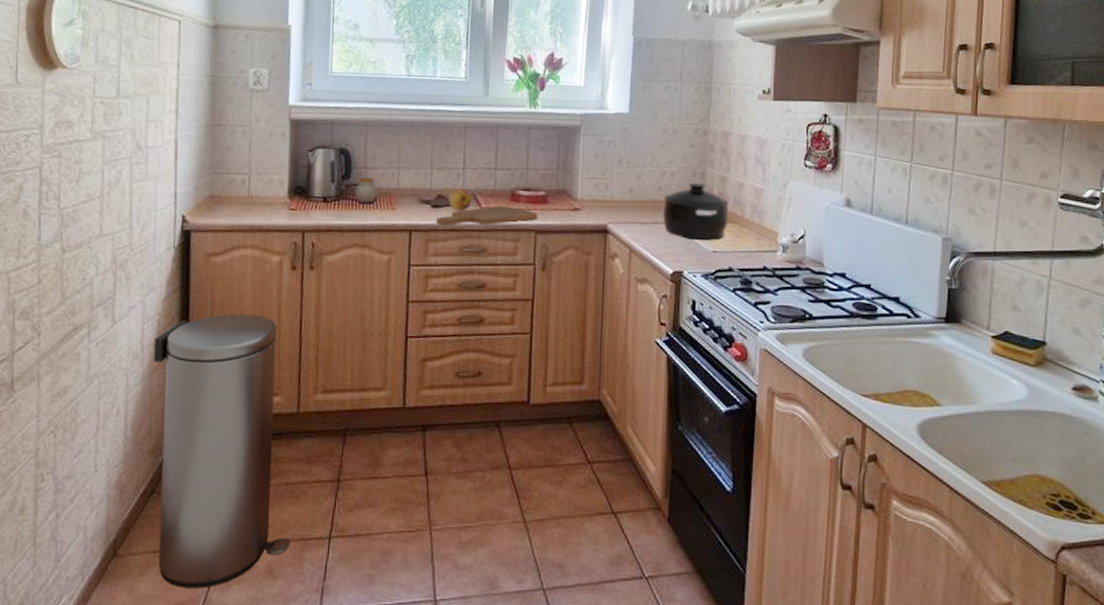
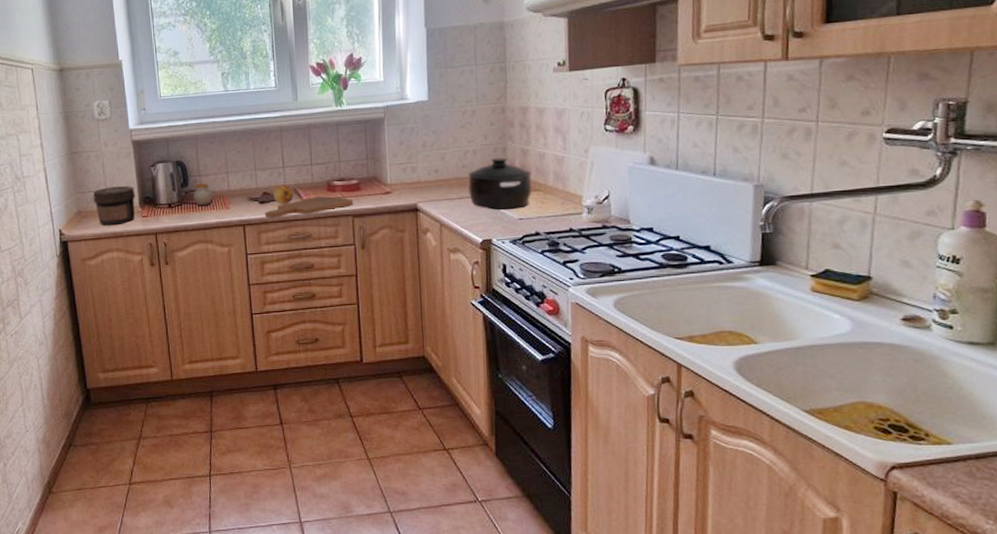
pedal bin: present [153,314,291,588] -> none [53,304,180,515]
jar: none [231,170,285,216] -> present [92,186,136,225]

